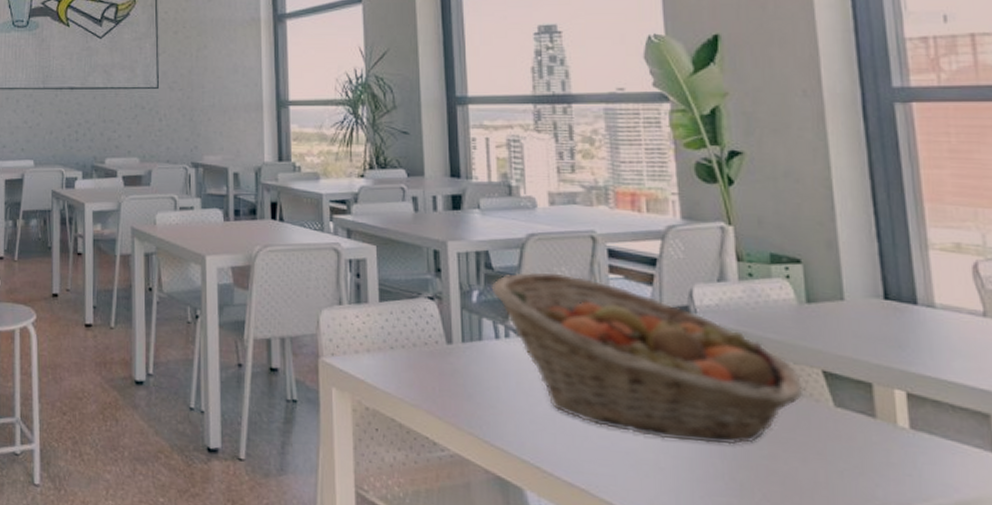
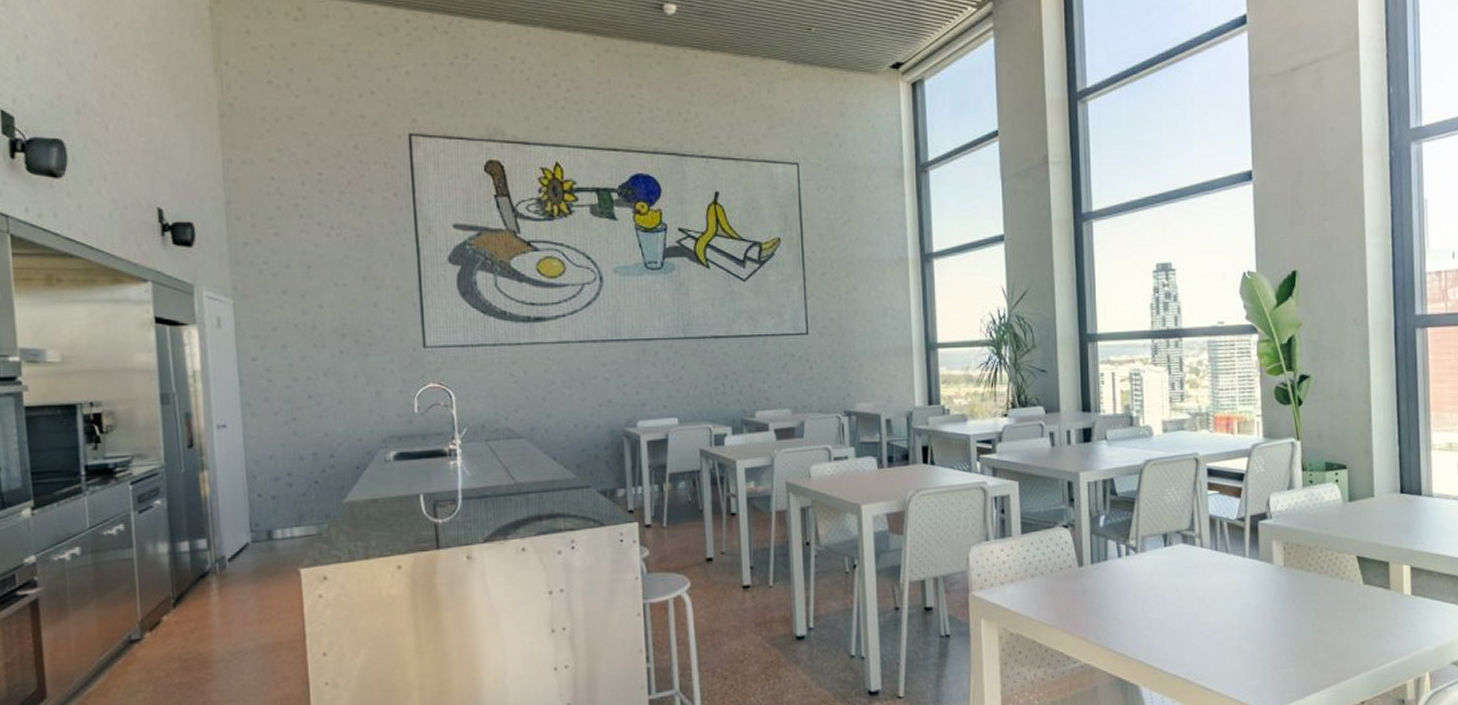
fruit basket: present [491,271,804,445] -> none [1115,493,1344,628]

